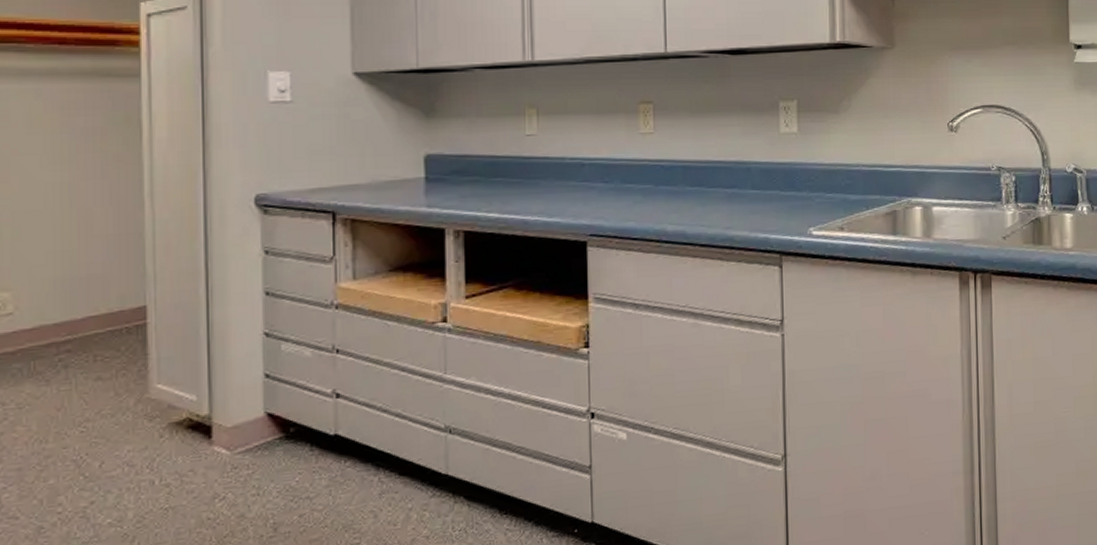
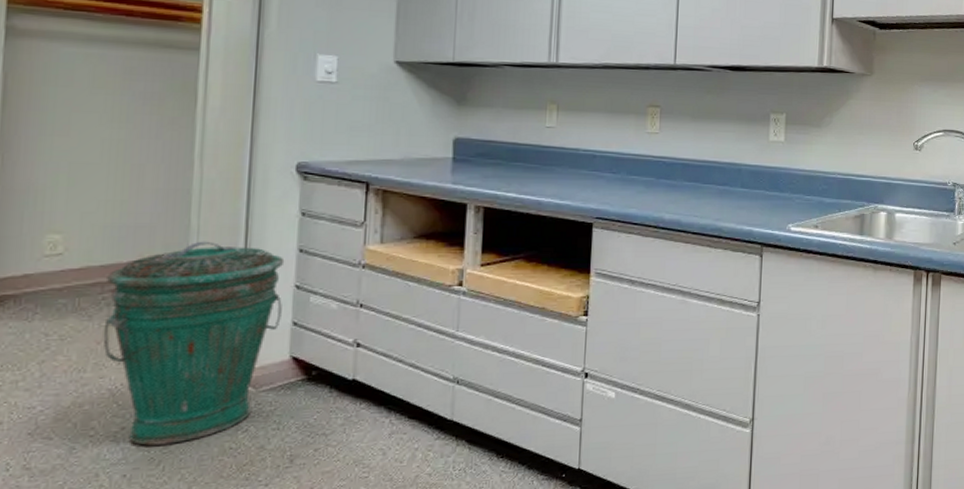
trash can: none [62,289,252,521] -> present [103,241,285,446]

